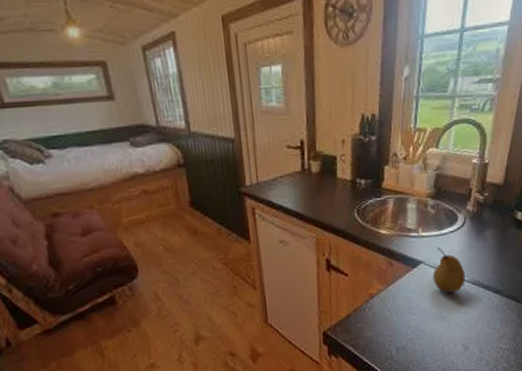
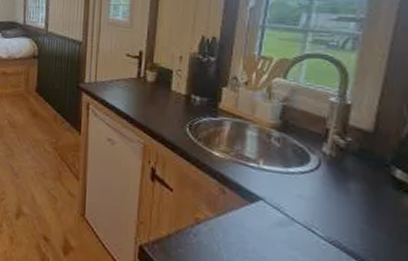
fruit: present [432,247,466,293] -> none [275,187,321,247]

